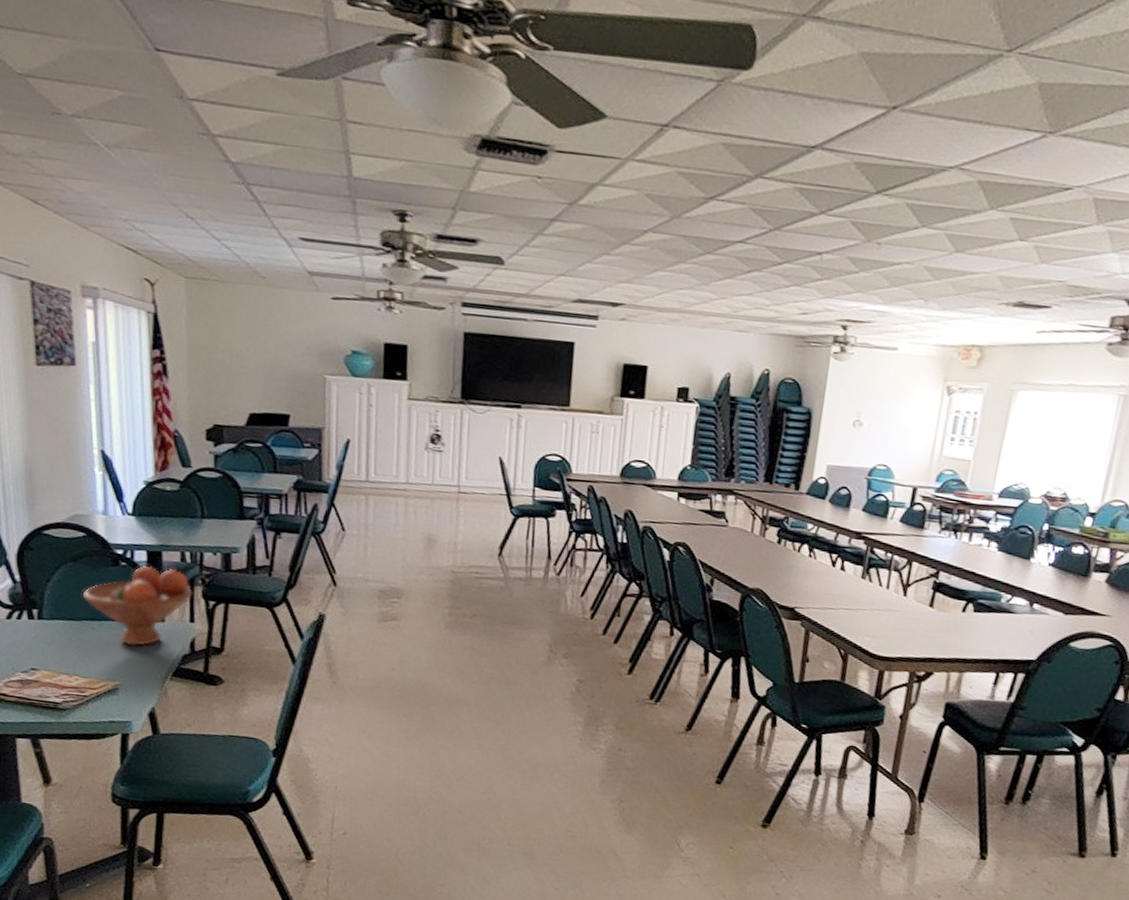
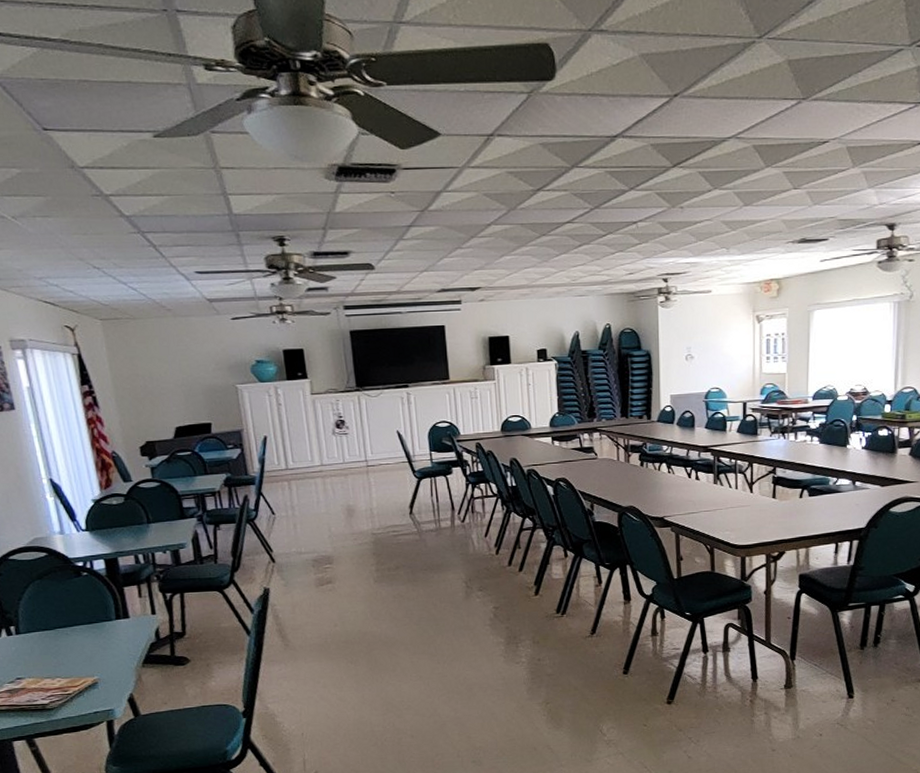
fruit bowl: present [82,565,193,647] -> none [52,570,151,644]

